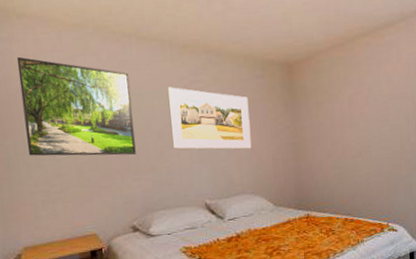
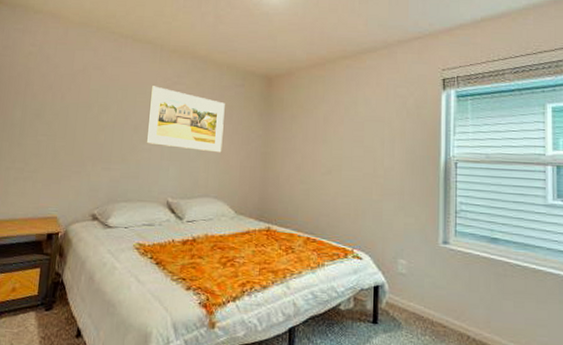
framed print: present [16,56,136,156] -> none [14,45,119,144]

